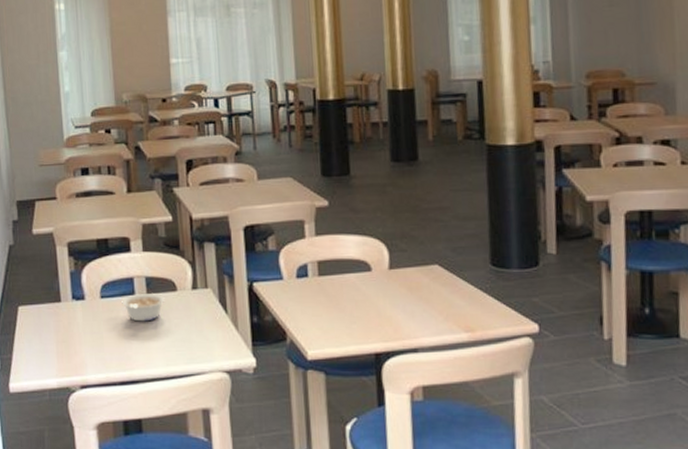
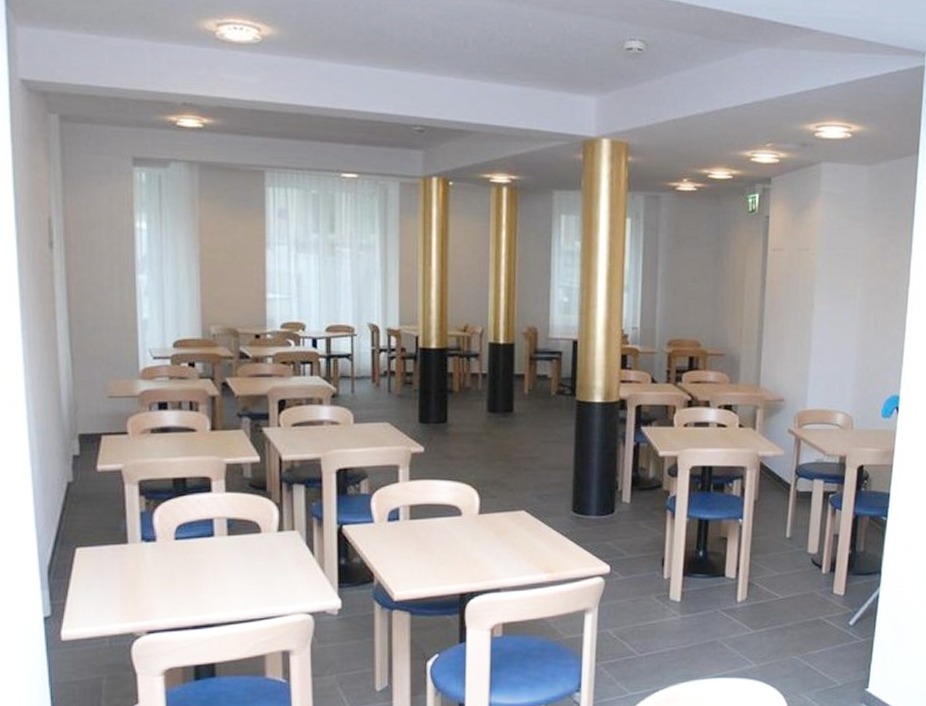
legume: present [122,292,165,322] -> none [199,534,247,564]

